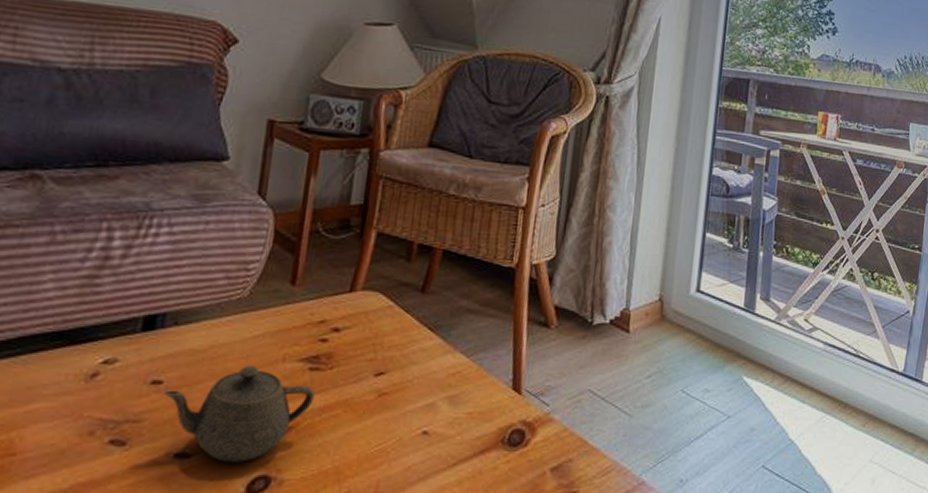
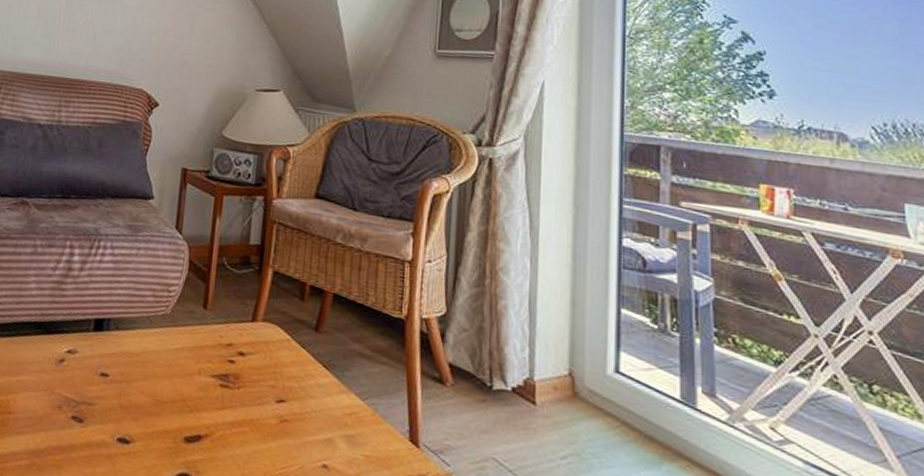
teapot: present [163,366,315,463] -> none [109,373,225,458]

